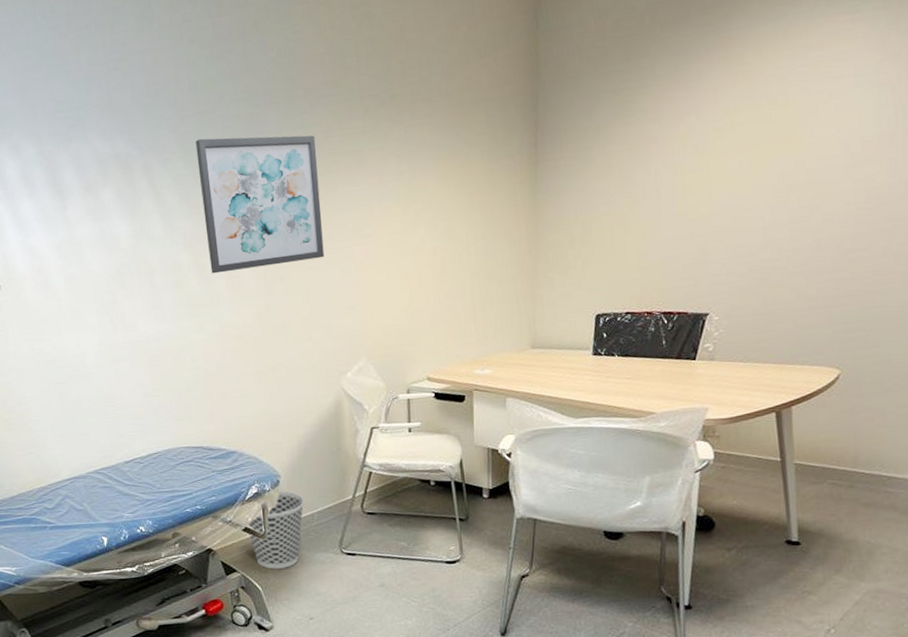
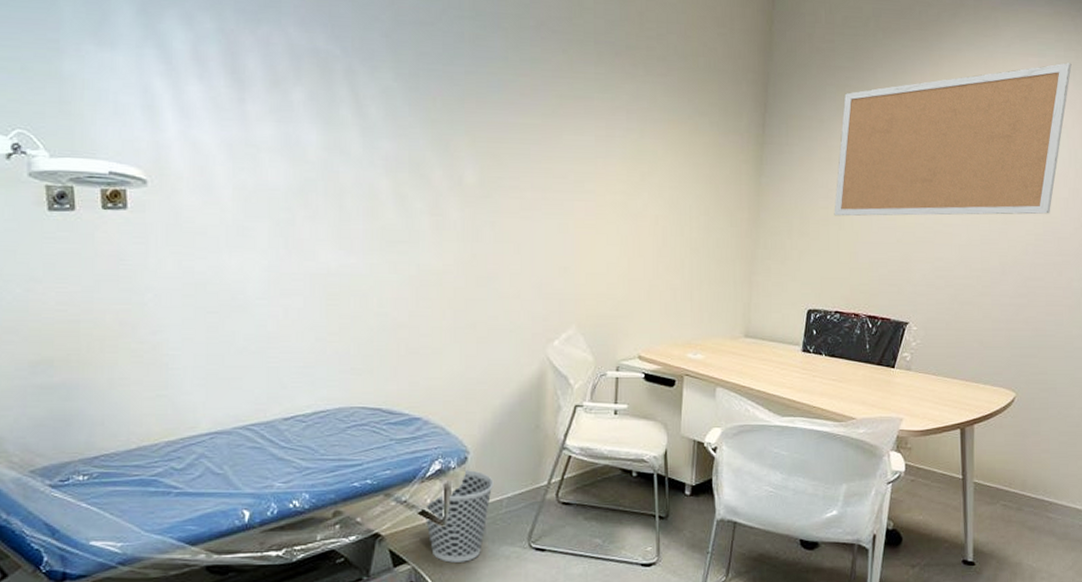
wall art: present [195,135,325,274] -> none [410,51,544,208]
bulletin board: none [617,12,894,220] -> present [834,63,1072,216]

